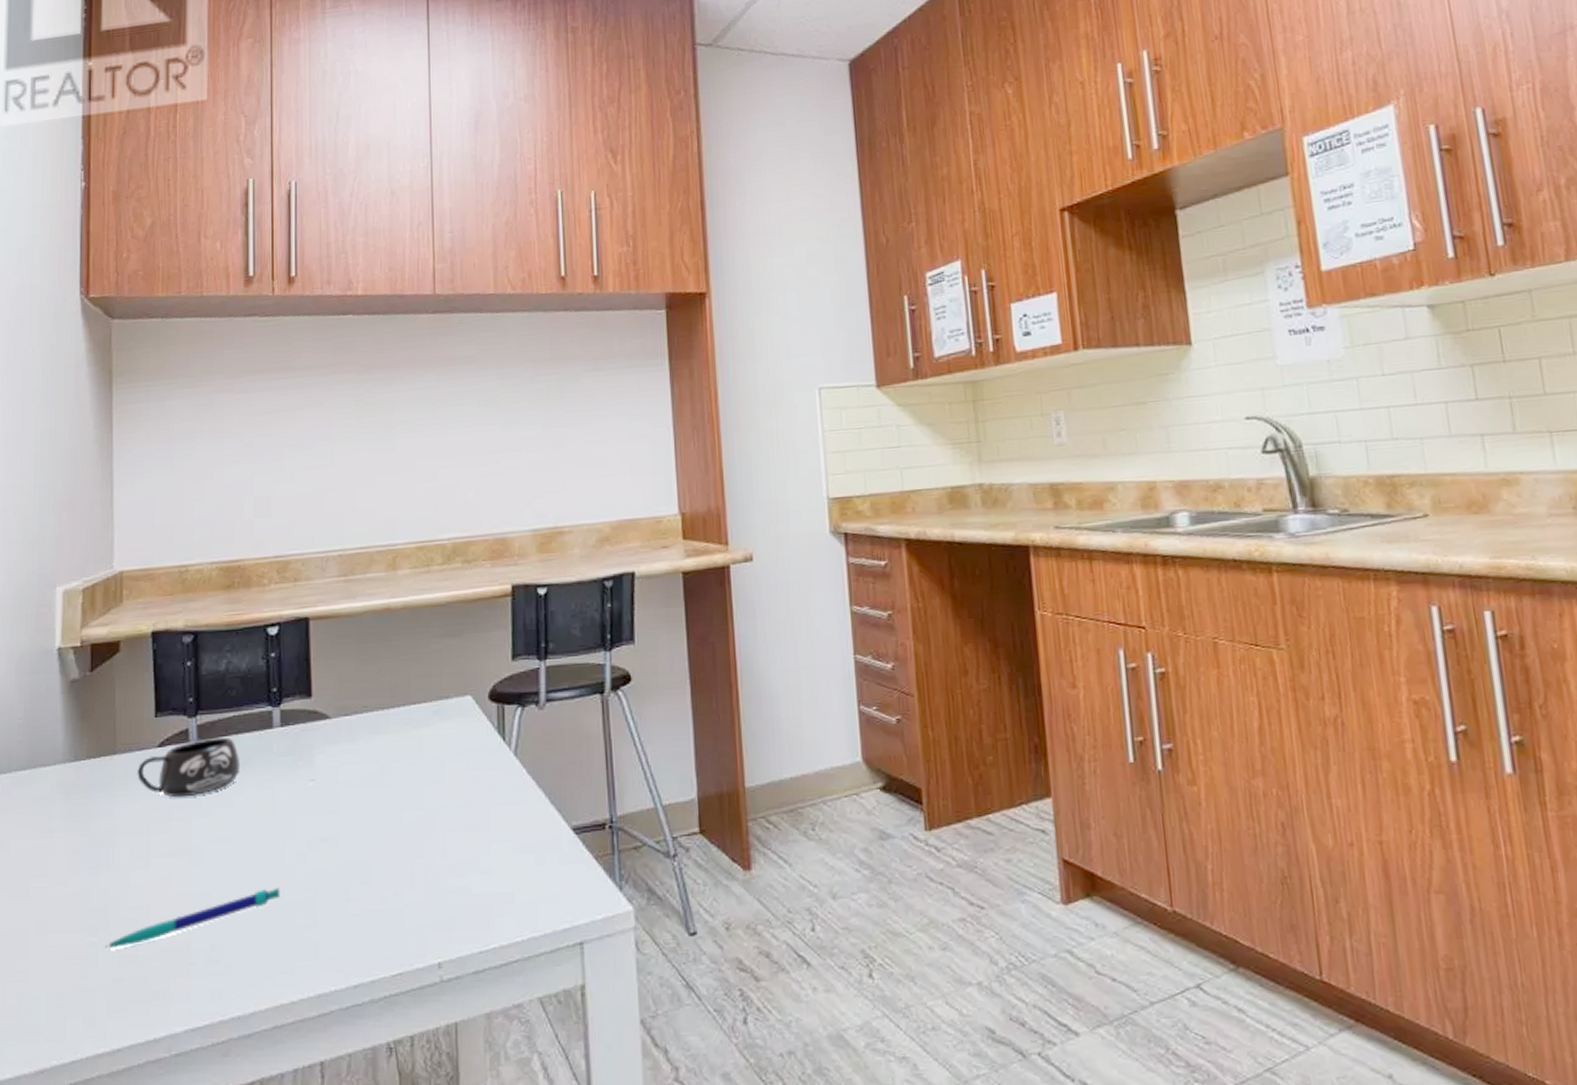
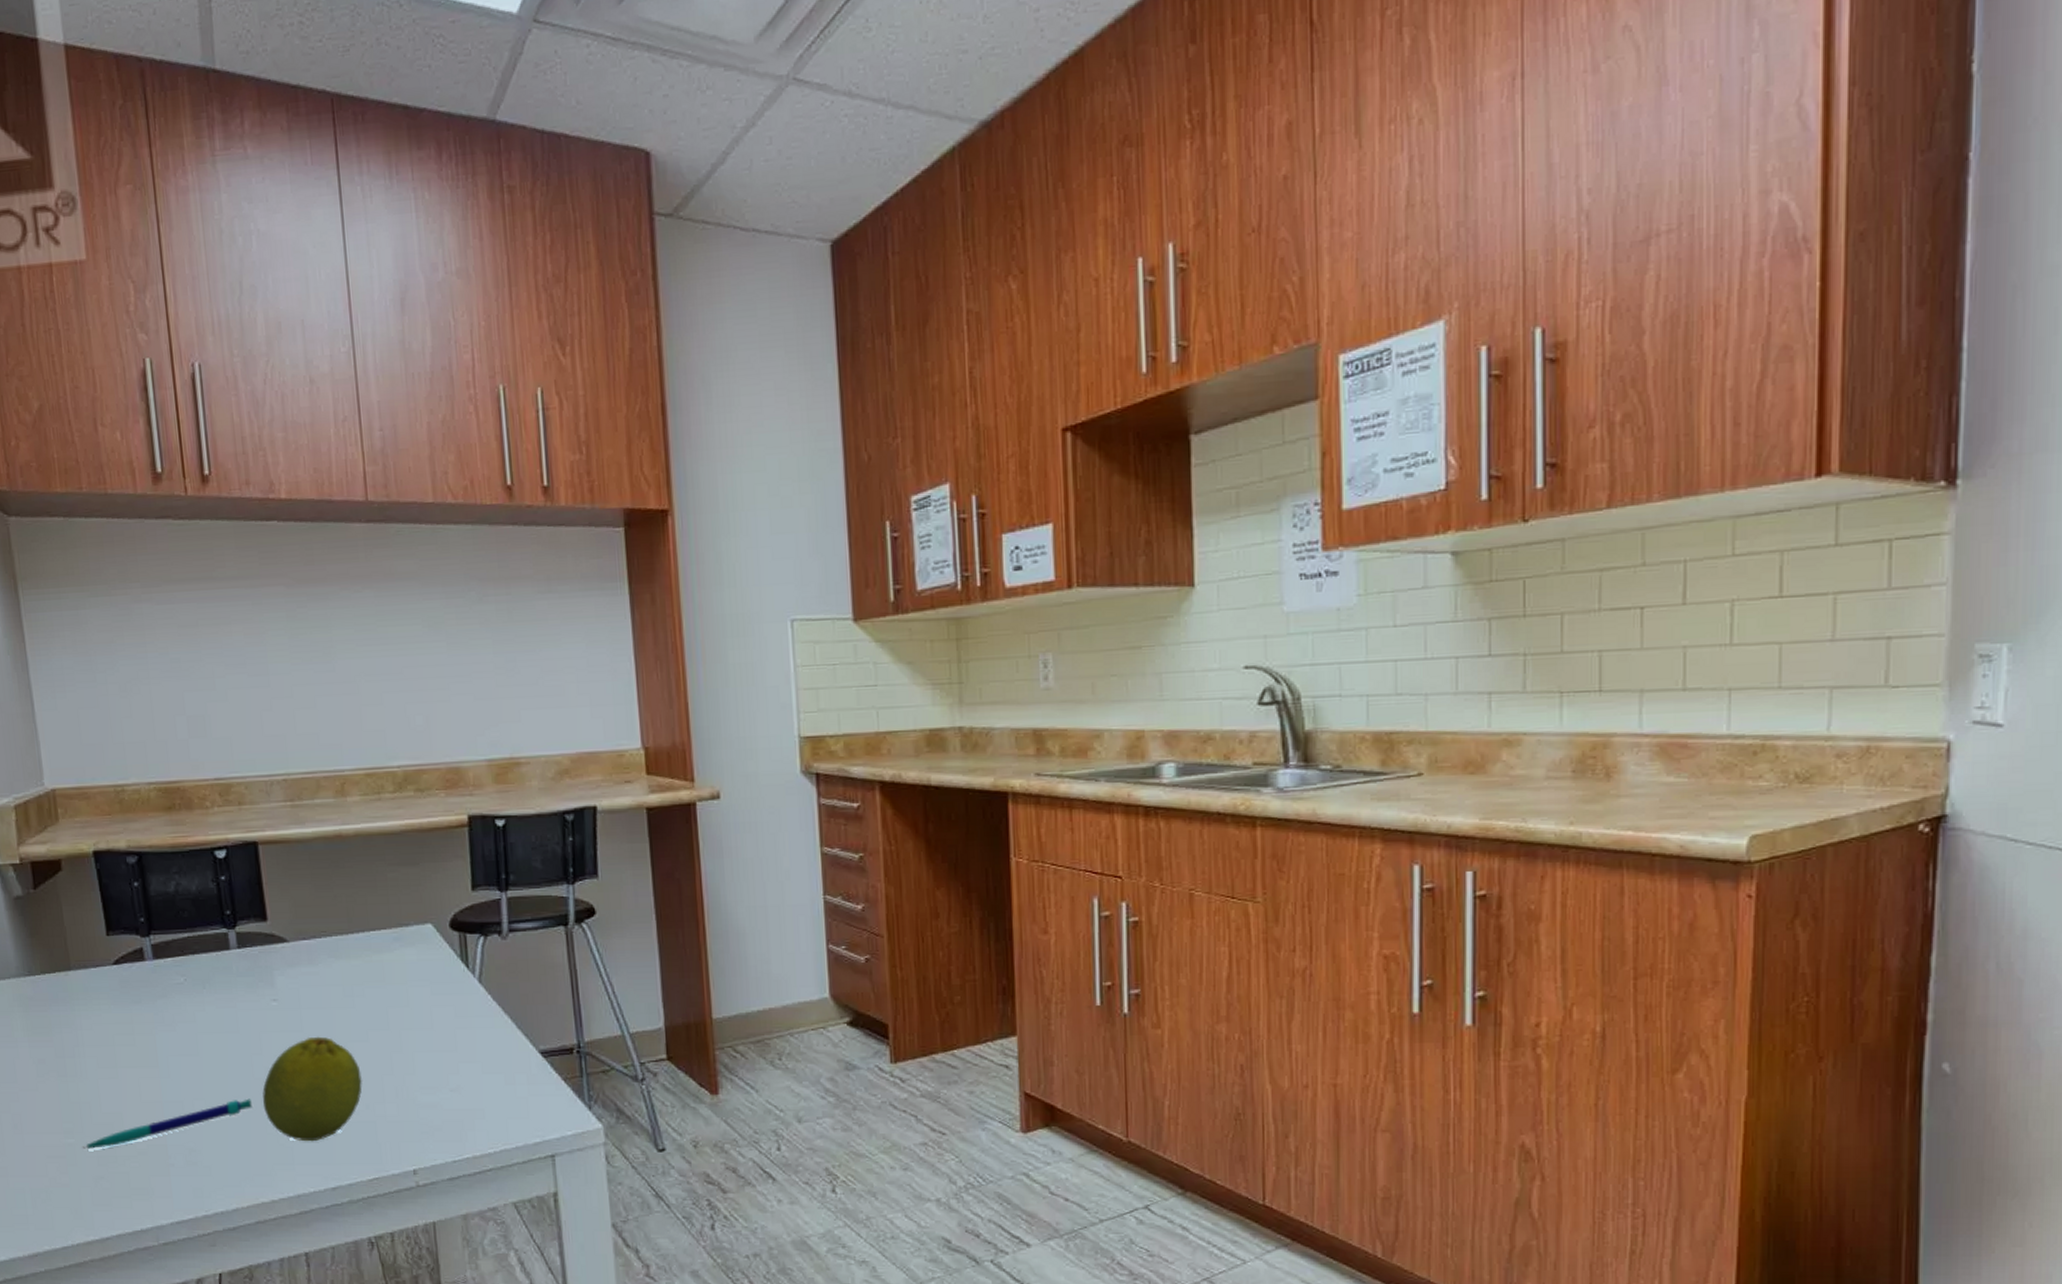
mug: present [137,737,241,798] -> none [94,956,201,1013]
fruit: none [292,817,394,934] -> present [262,1036,363,1142]

